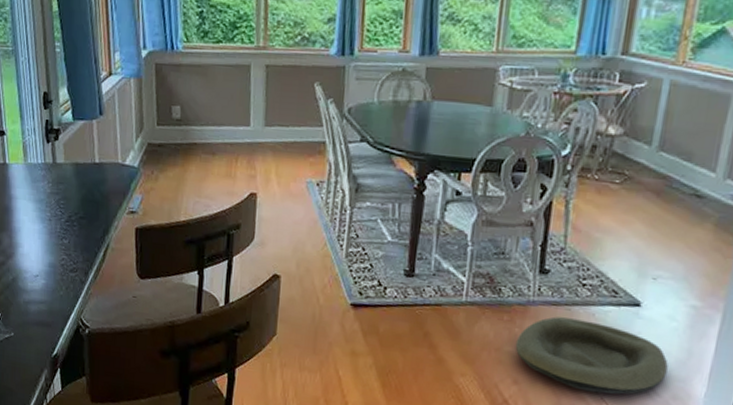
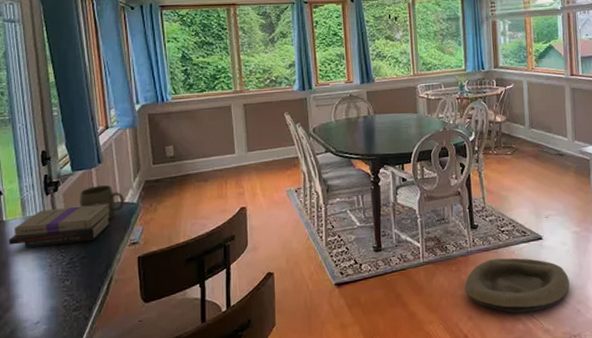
books: none [10,158,110,202] -> present [8,204,110,249]
mug: none [79,140,125,182] -> present [80,184,125,220]

